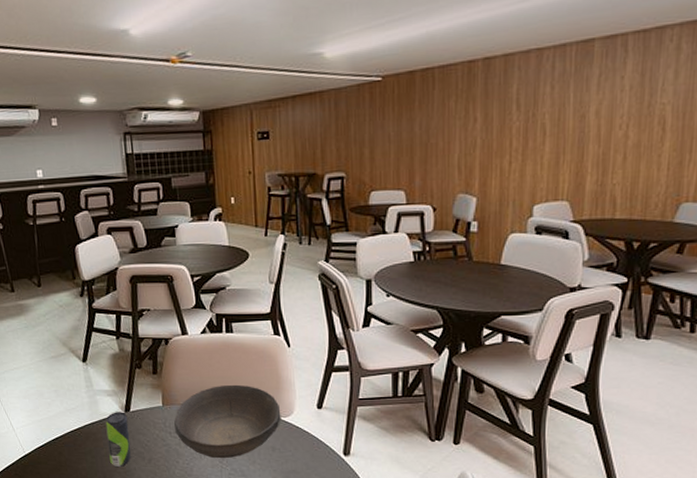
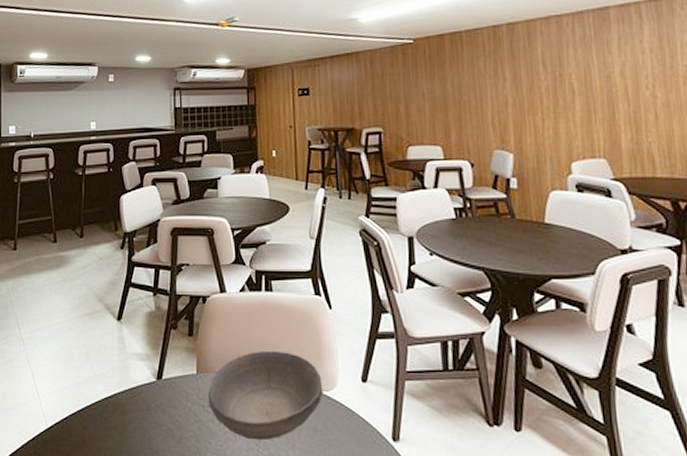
beverage can: present [105,412,131,467] -> none [135,379,161,446]

